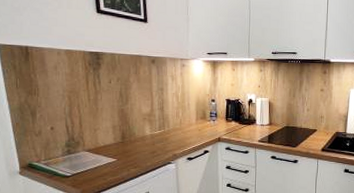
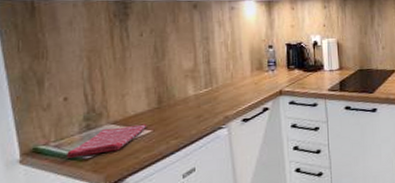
dish towel: none [53,154,113,174] -> present [67,124,147,158]

